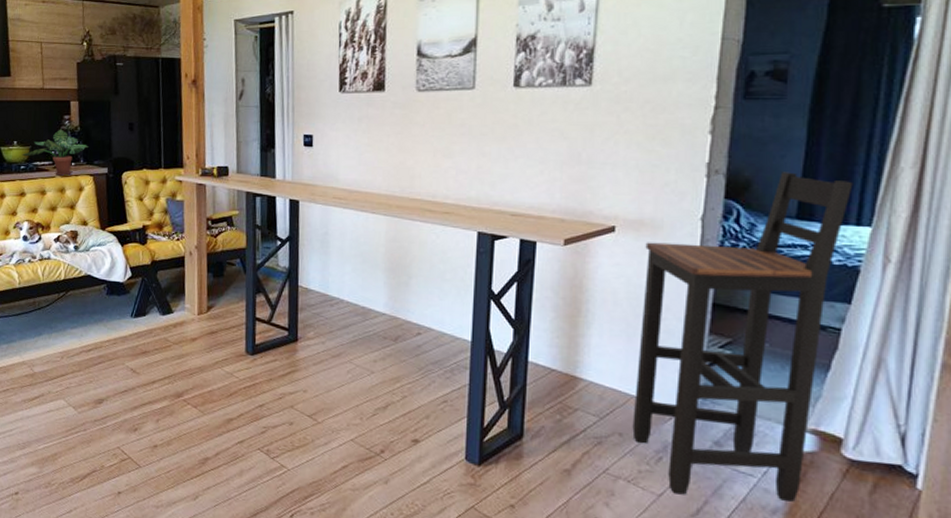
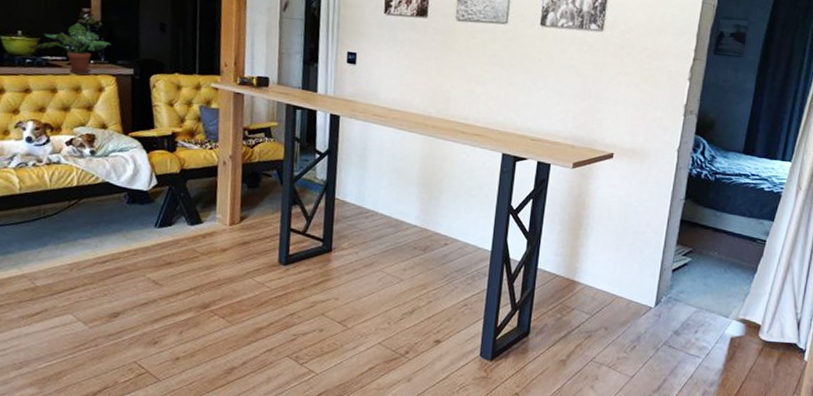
bar stool: present [632,172,853,502] -> none [615,115,782,376]

